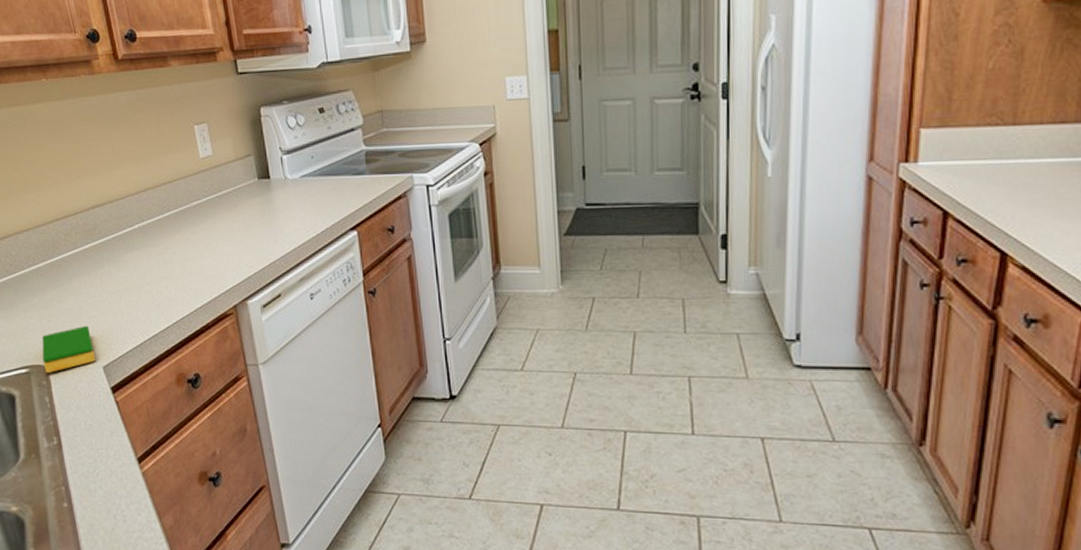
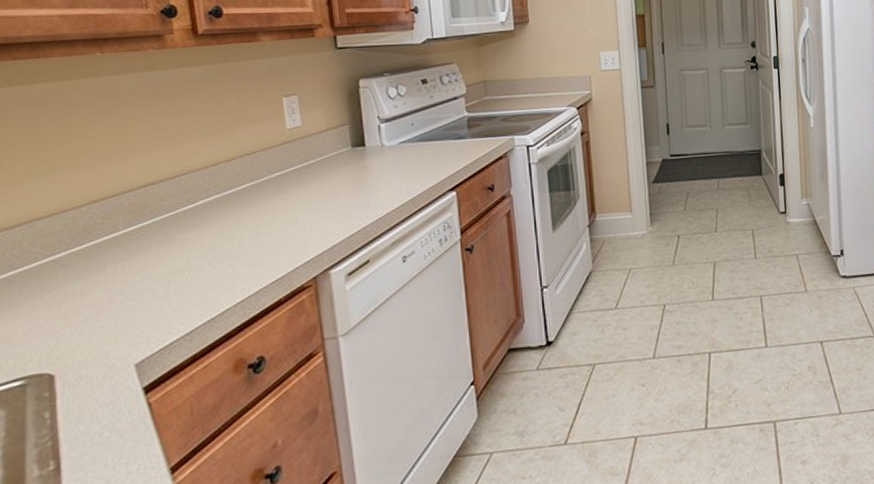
dish sponge: present [42,325,96,373] -> none [48,318,127,382]

